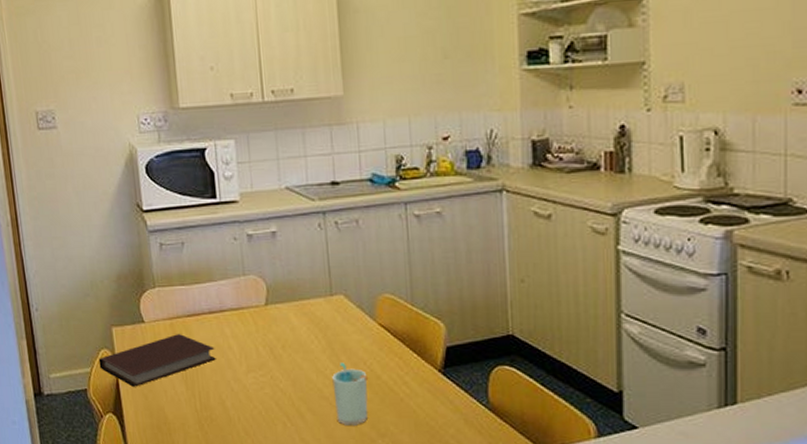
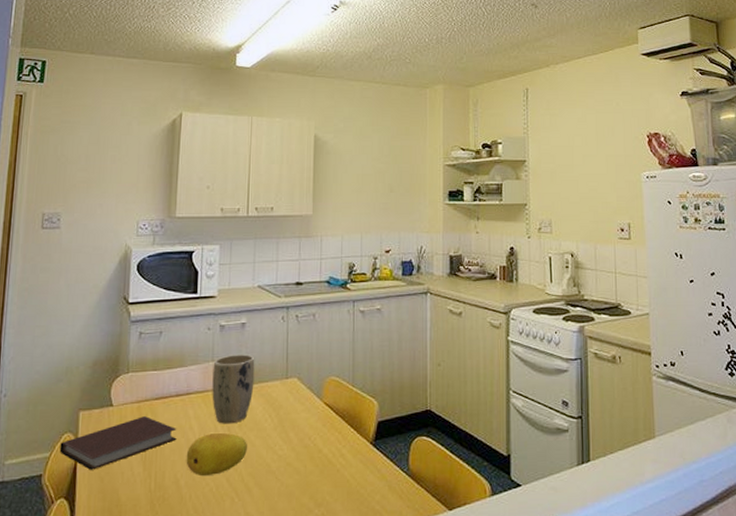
fruit: none [228,353,295,399] -> present [186,432,247,477]
plant pot: none [245,268,295,345] -> present [212,354,255,424]
cup: present [332,362,368,426] -> none [280,438,311,497]

